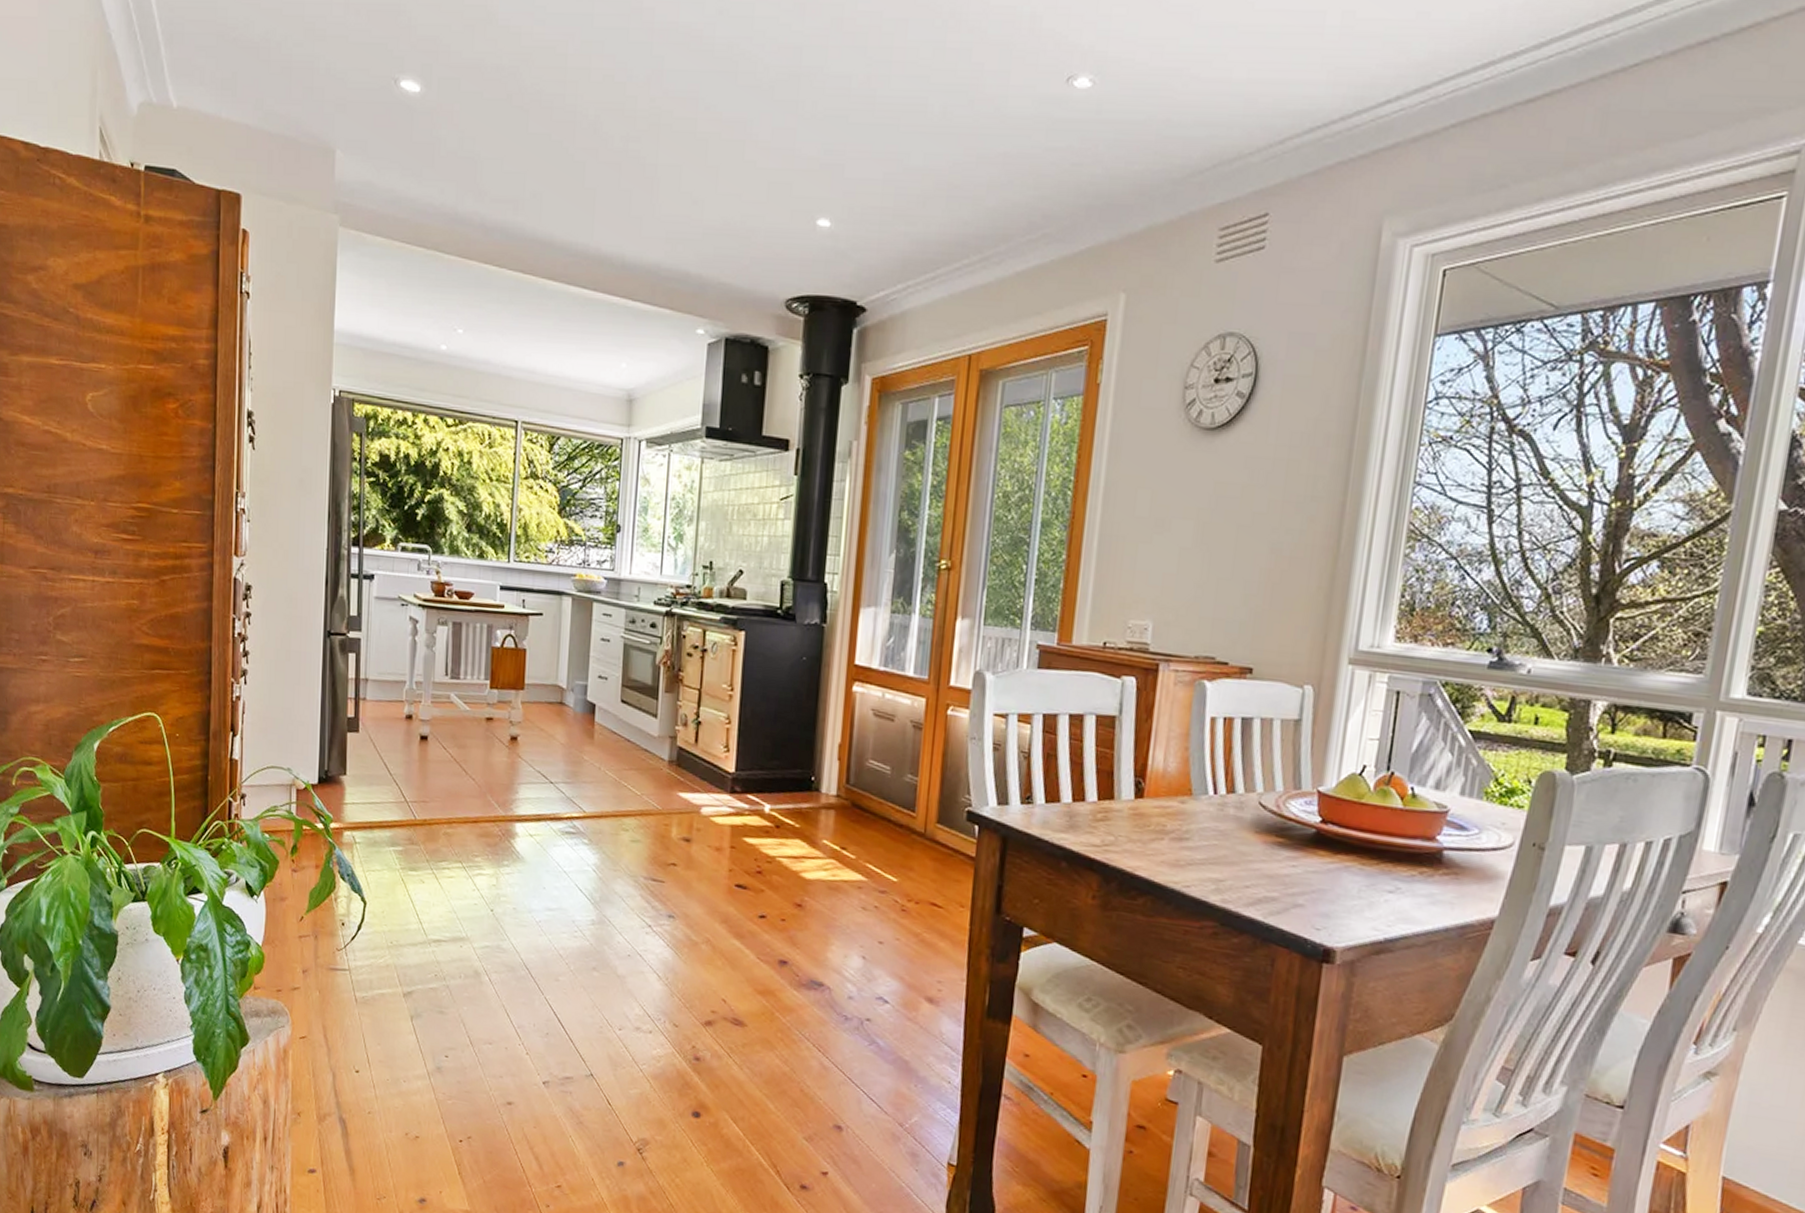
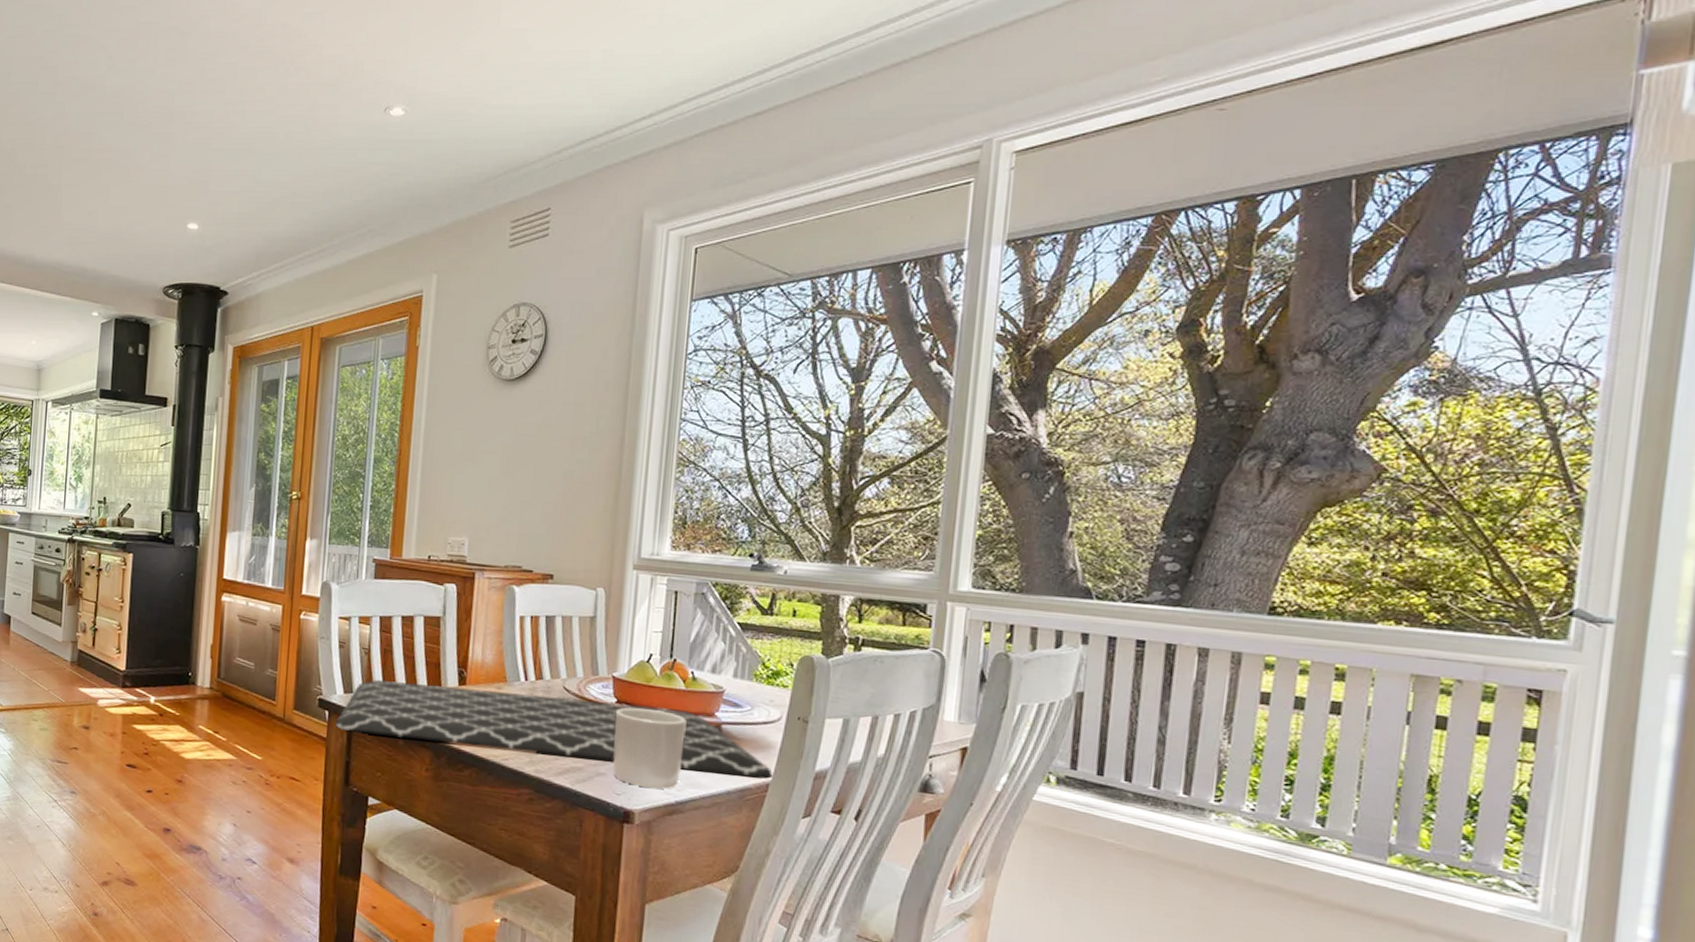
placemat: none [986,789,1500,913] -> present [335,679,773,777]
mug: none [1313,828,1403,924] -> present [612,707,687,789]

